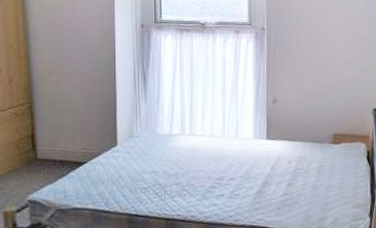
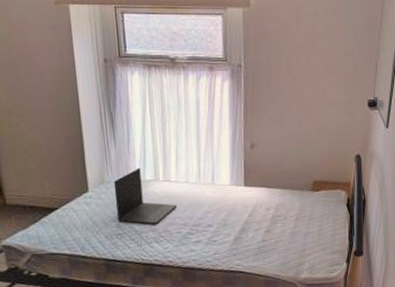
laptop: none [141,122,201,179] -> present [113,167,176,225]

